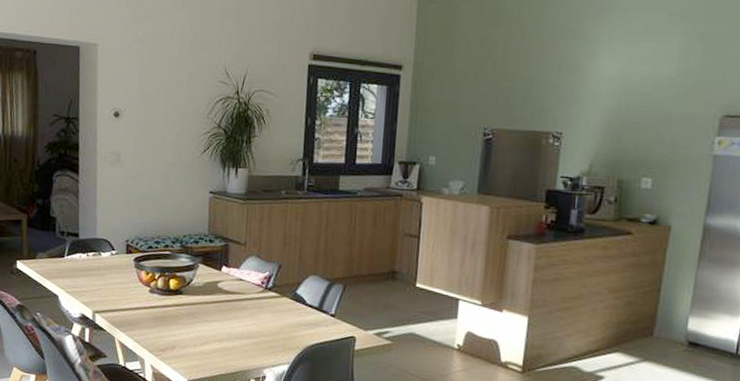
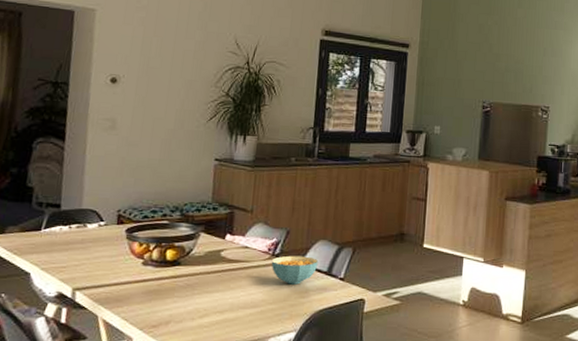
cereal bowl: none [264,289,310,319] -> present [271,255,319,285]

